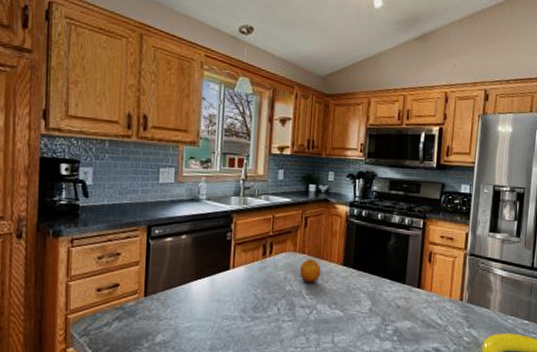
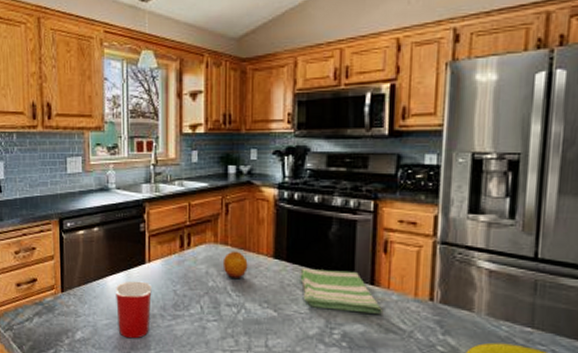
mug: none [199,285,234,340] -> present [116,281,152,339]
dish towel: none [363,274,426,312] -> present [300,268,384,314]

